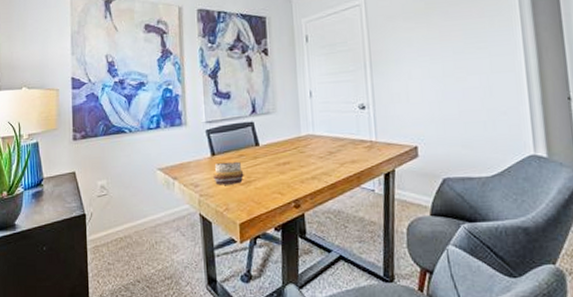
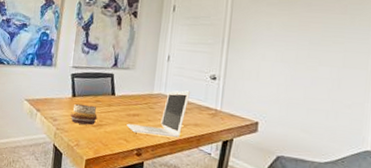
laptop: none [278,126,342,183] -> present [127,90,191,138]

